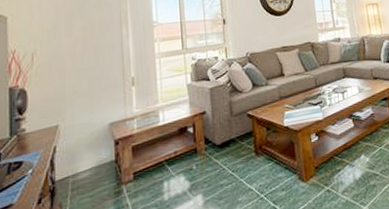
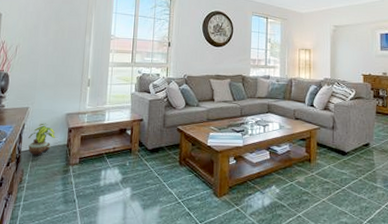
potted plant: none [63,140,98,184] -> present [28,123,55,156]

